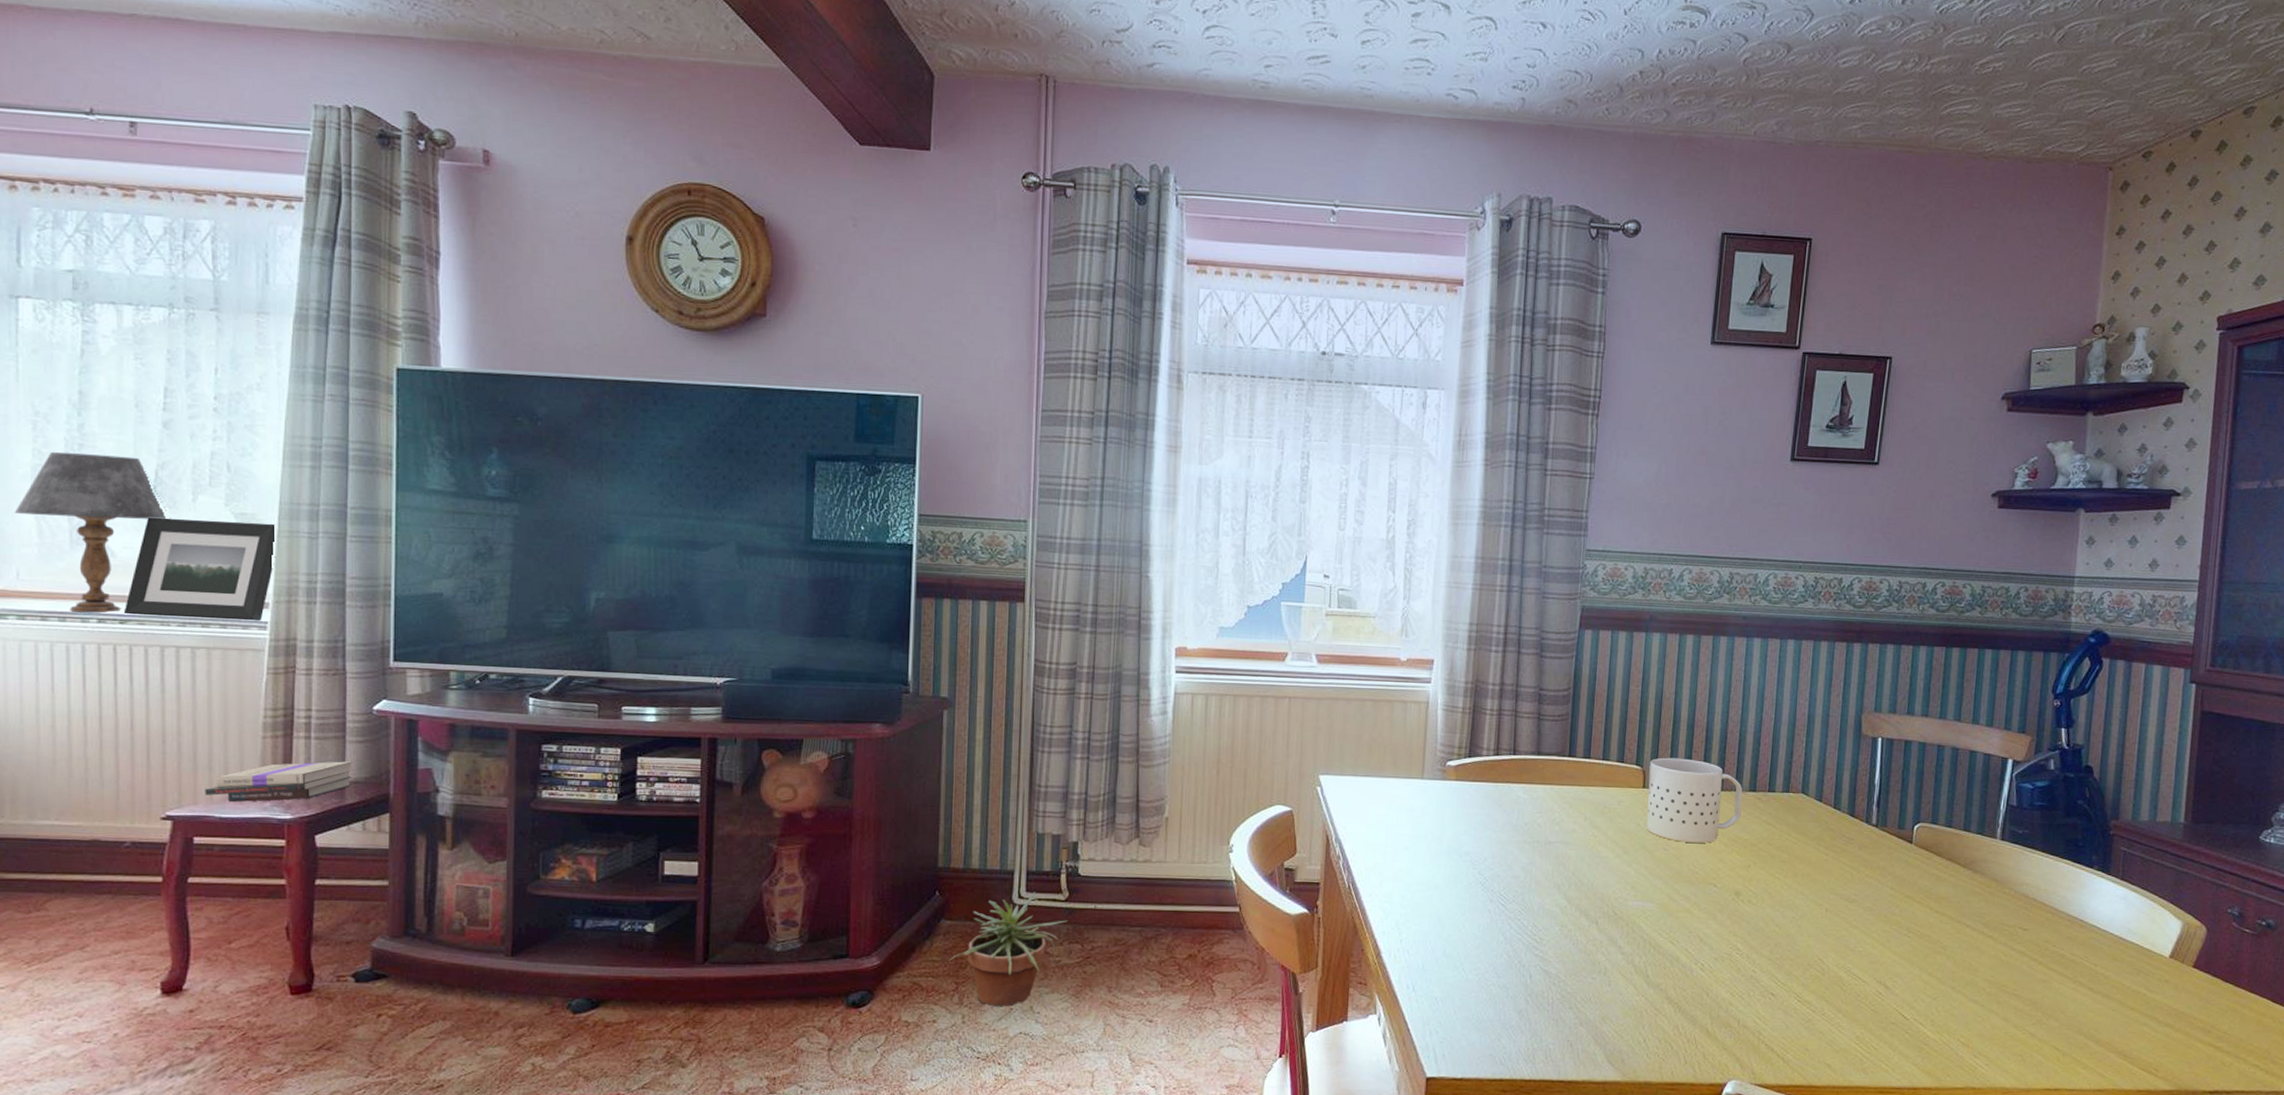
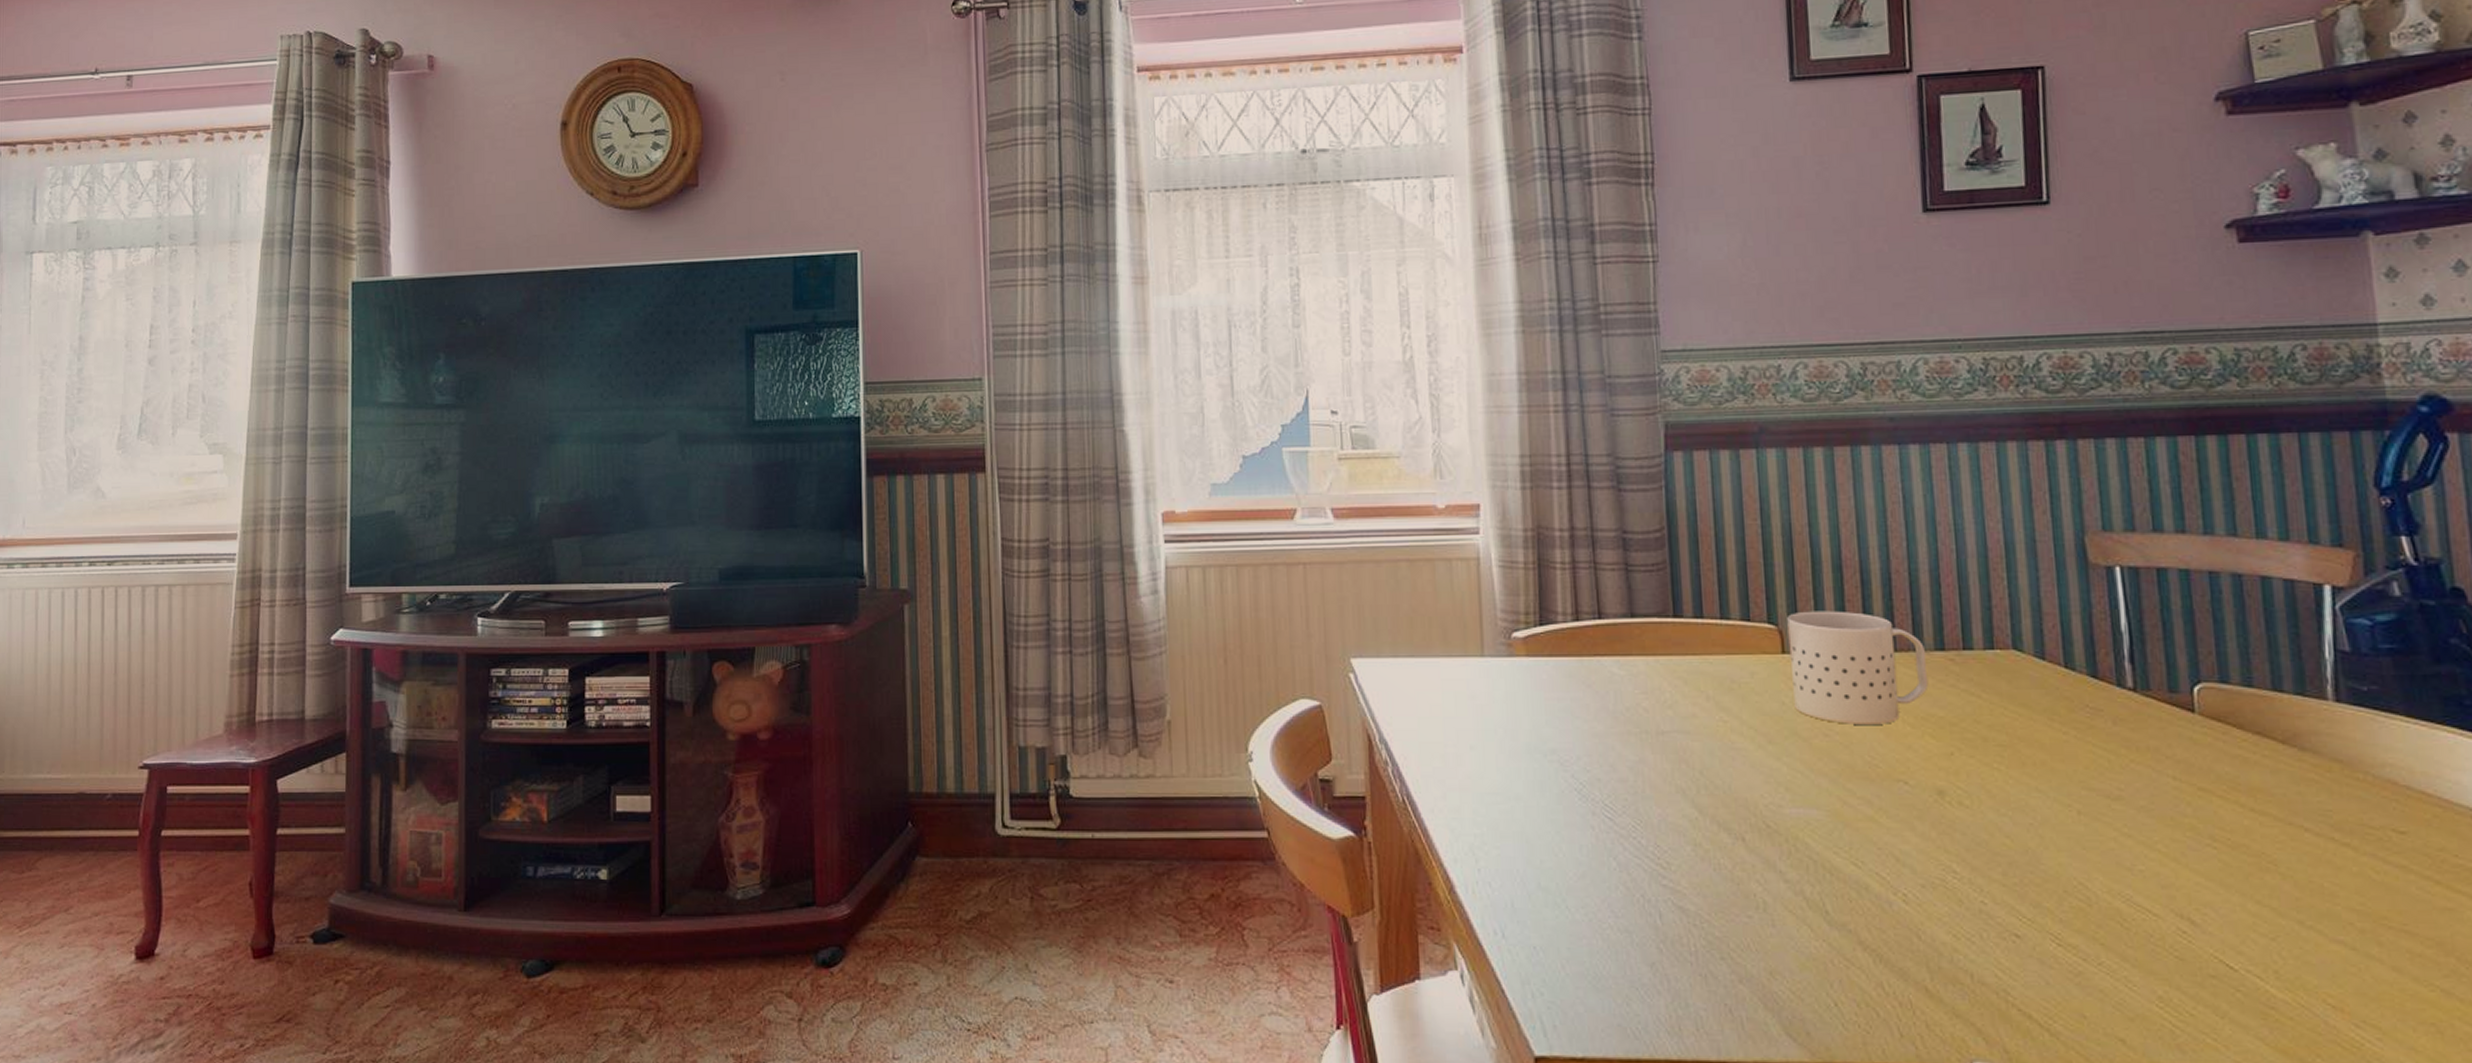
table lamp: present [14,452,171,613] -> none [23,396,153,557]
picture frame: present [123,517,276,621] -> none [111,451,244,556]
books: present [205,761,354,803] -> none [178,697,313,747]
potted plant: present [948,892,1067,1006] -> none [927,819,1061,964]

